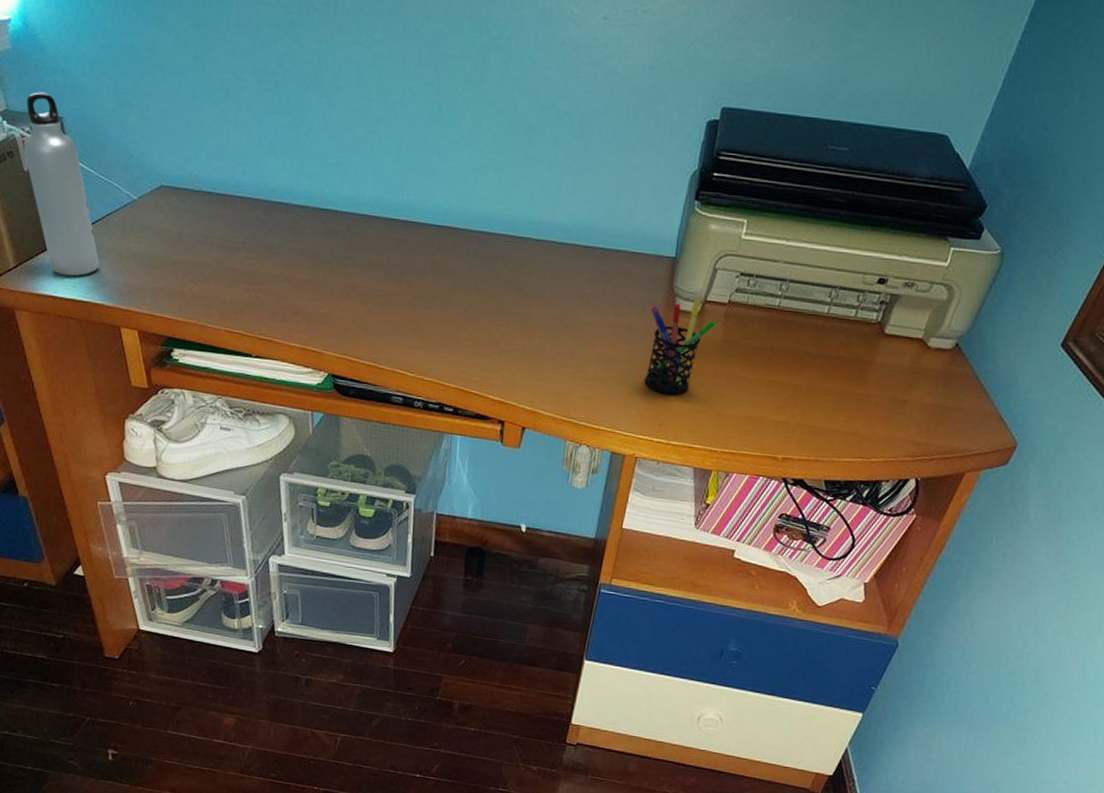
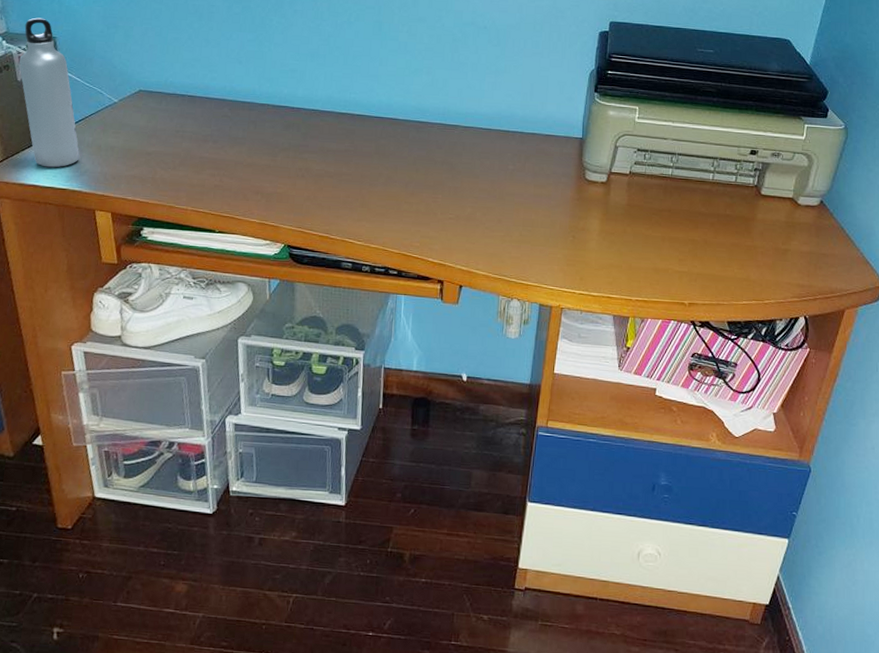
pen holder: present [644,299,716,395] -> none [564,171,621,252]

